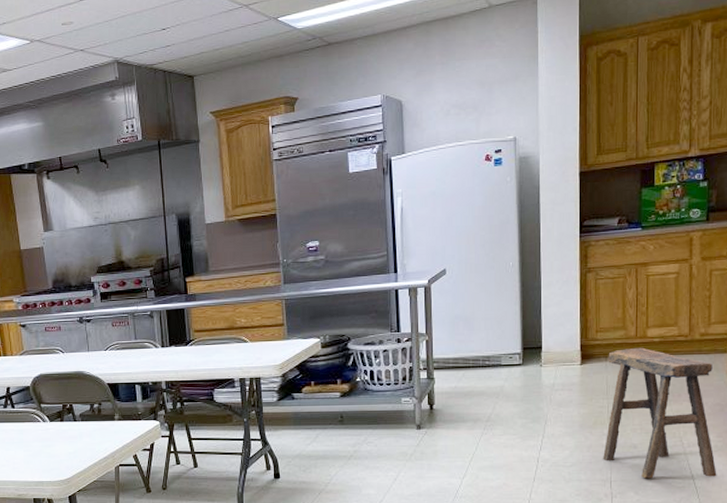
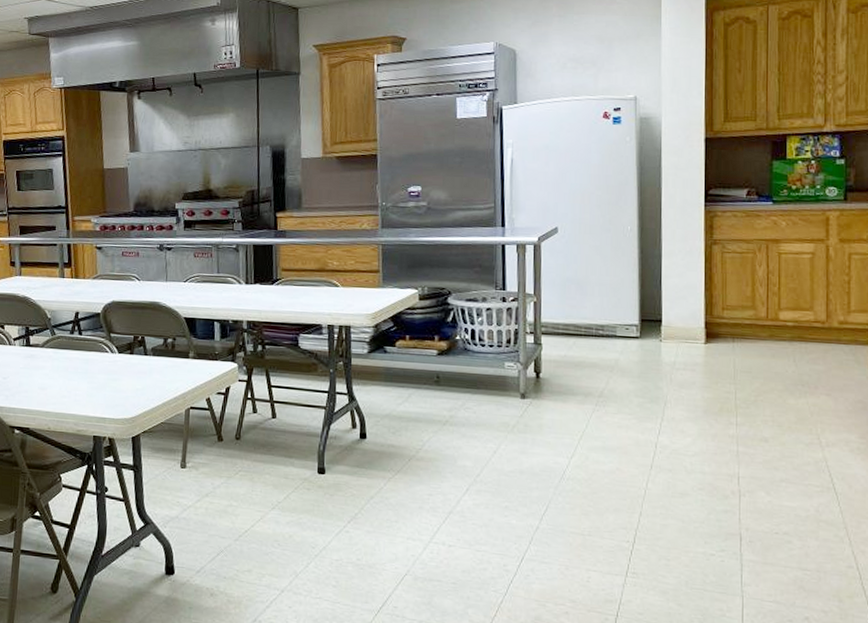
stool: present [603,347,717,479] -> none [730,330,860,484]

